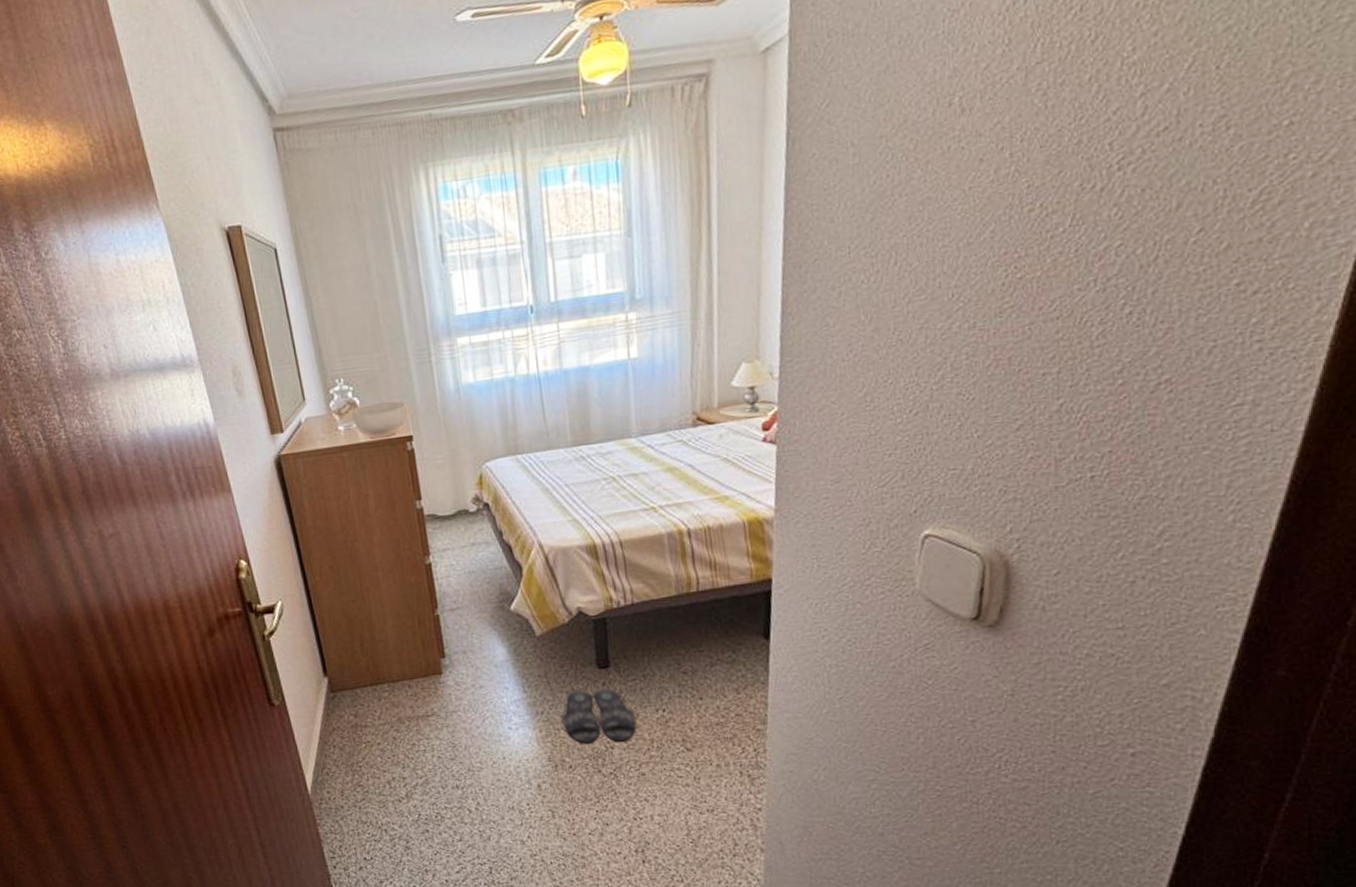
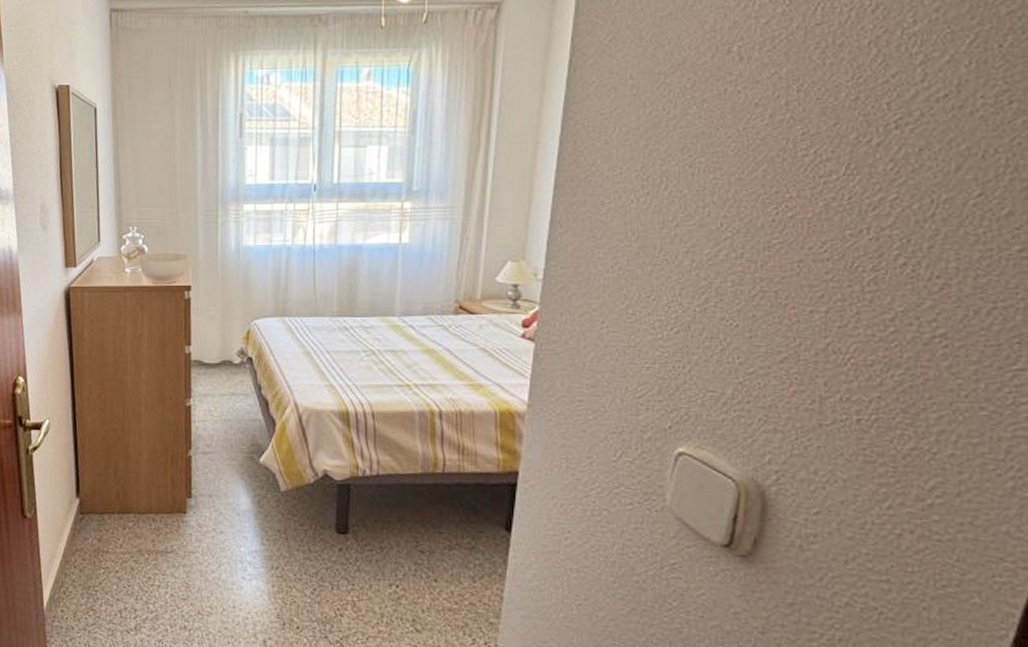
slippers: present [561,688,636,744] -> none [295,551,369,611]

